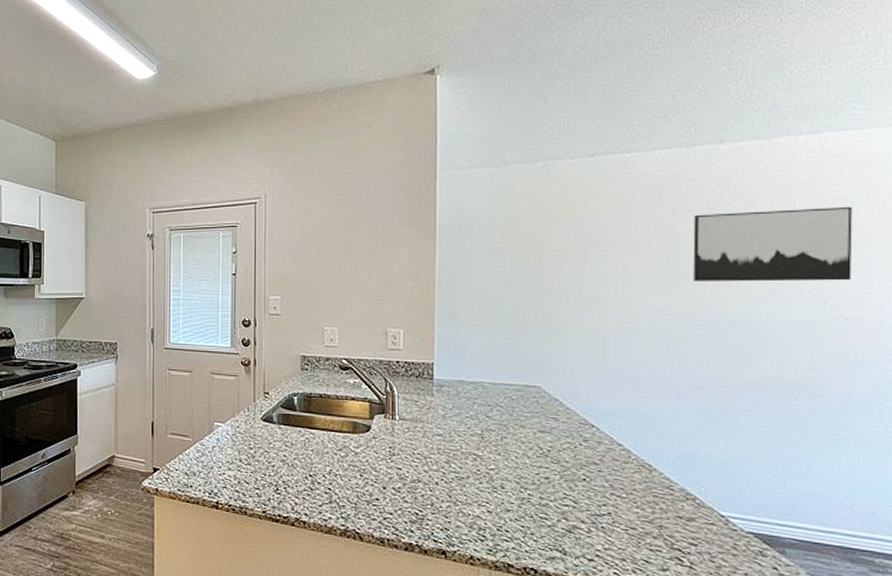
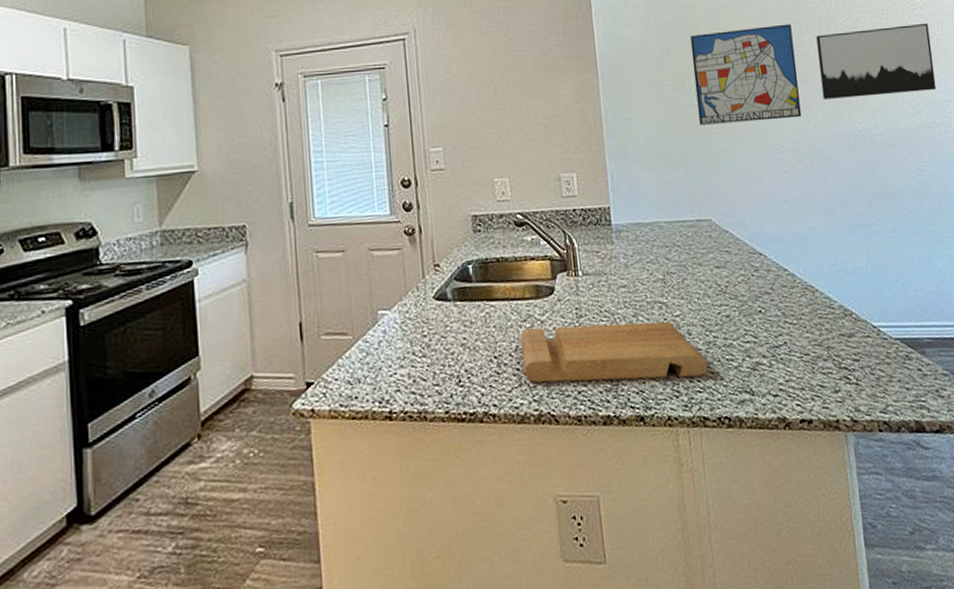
cutting board: none [335,456,518,527] -> present [520,321,708,383]
wall art: none [540,202,664,298] -> present [690,24,802,125]

